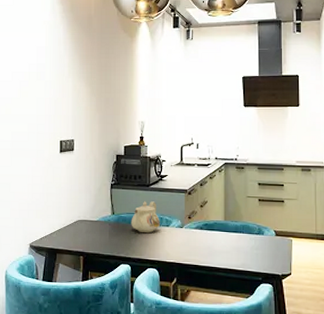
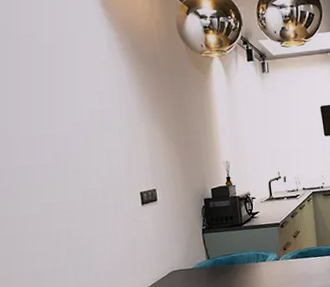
teapot: present [131,201,161,233] -> none [227,239,258,272]

